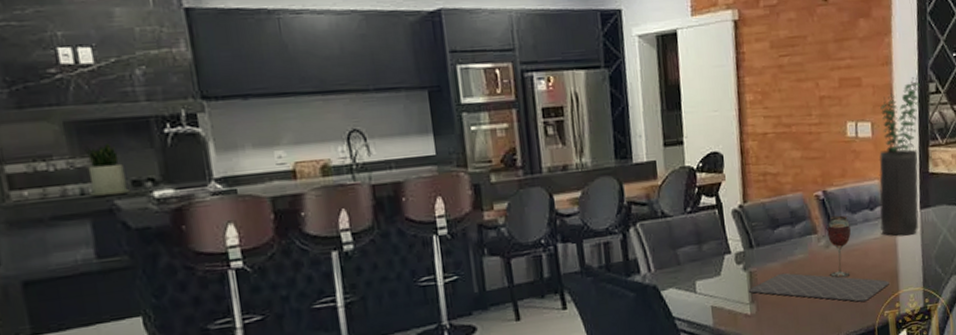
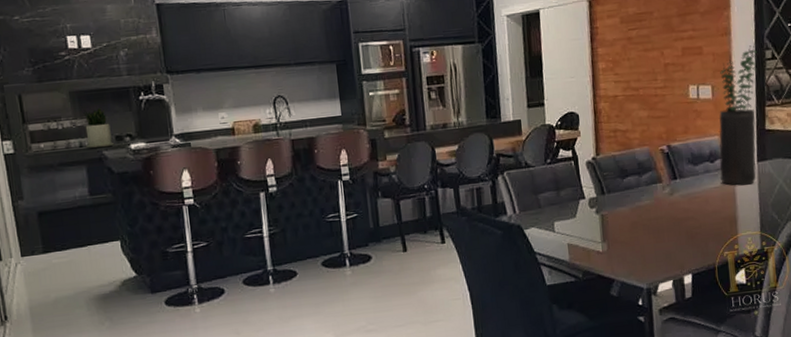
placemat: present [748,272,890,302] -> none [600,216,729,243]
wineglass: present [827,215,851,278] -> none [671,166,693,222]

